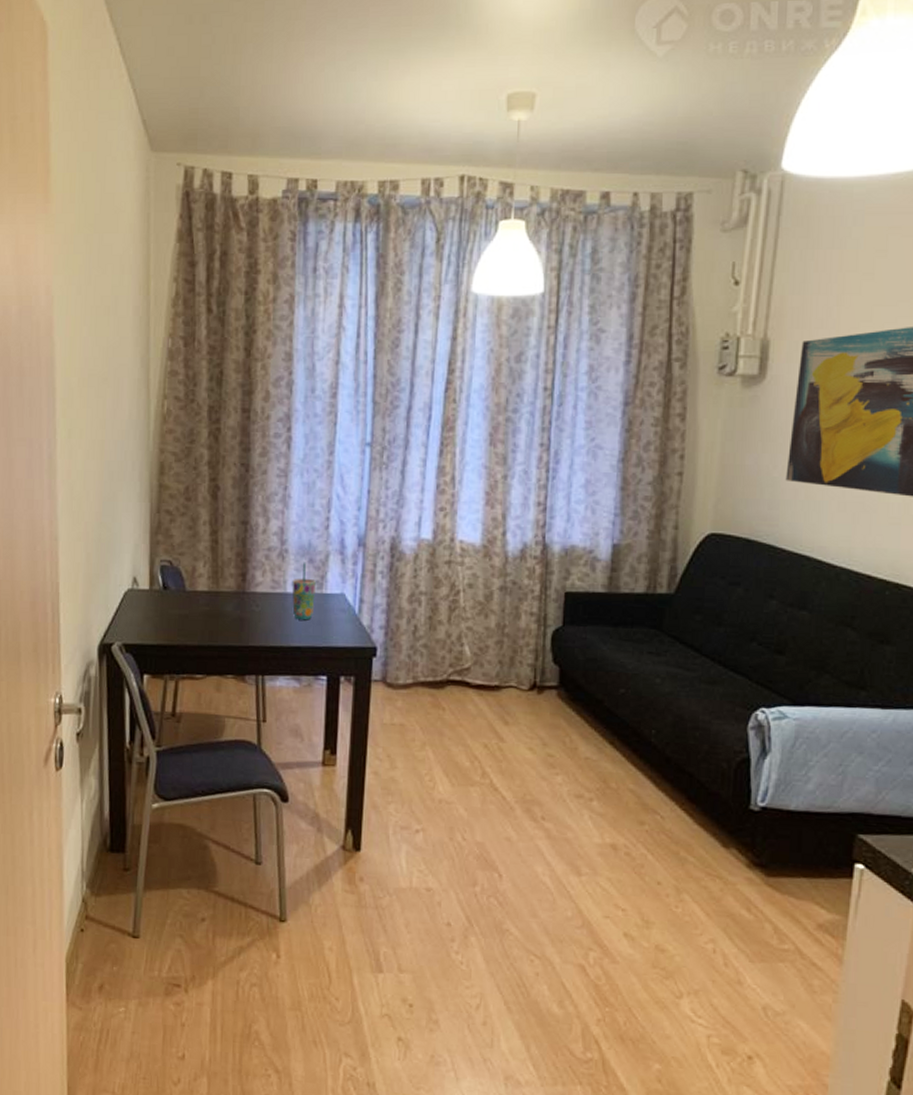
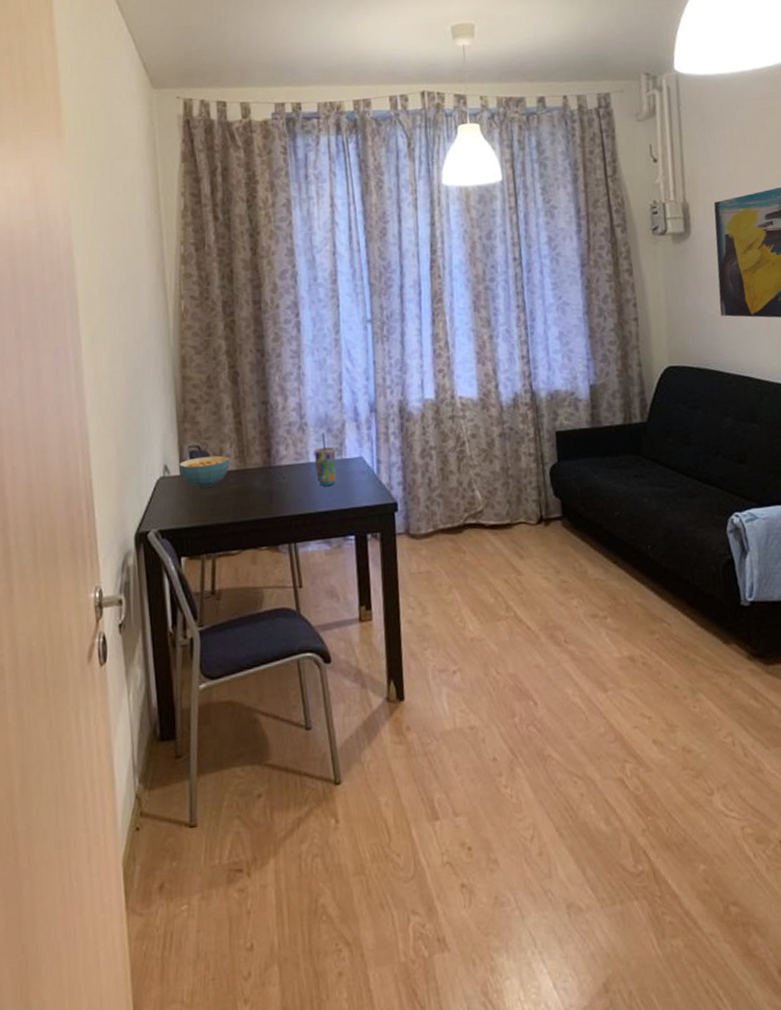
cereal bowl: none [149,572,202,606] -> present [180,455,229,488]

